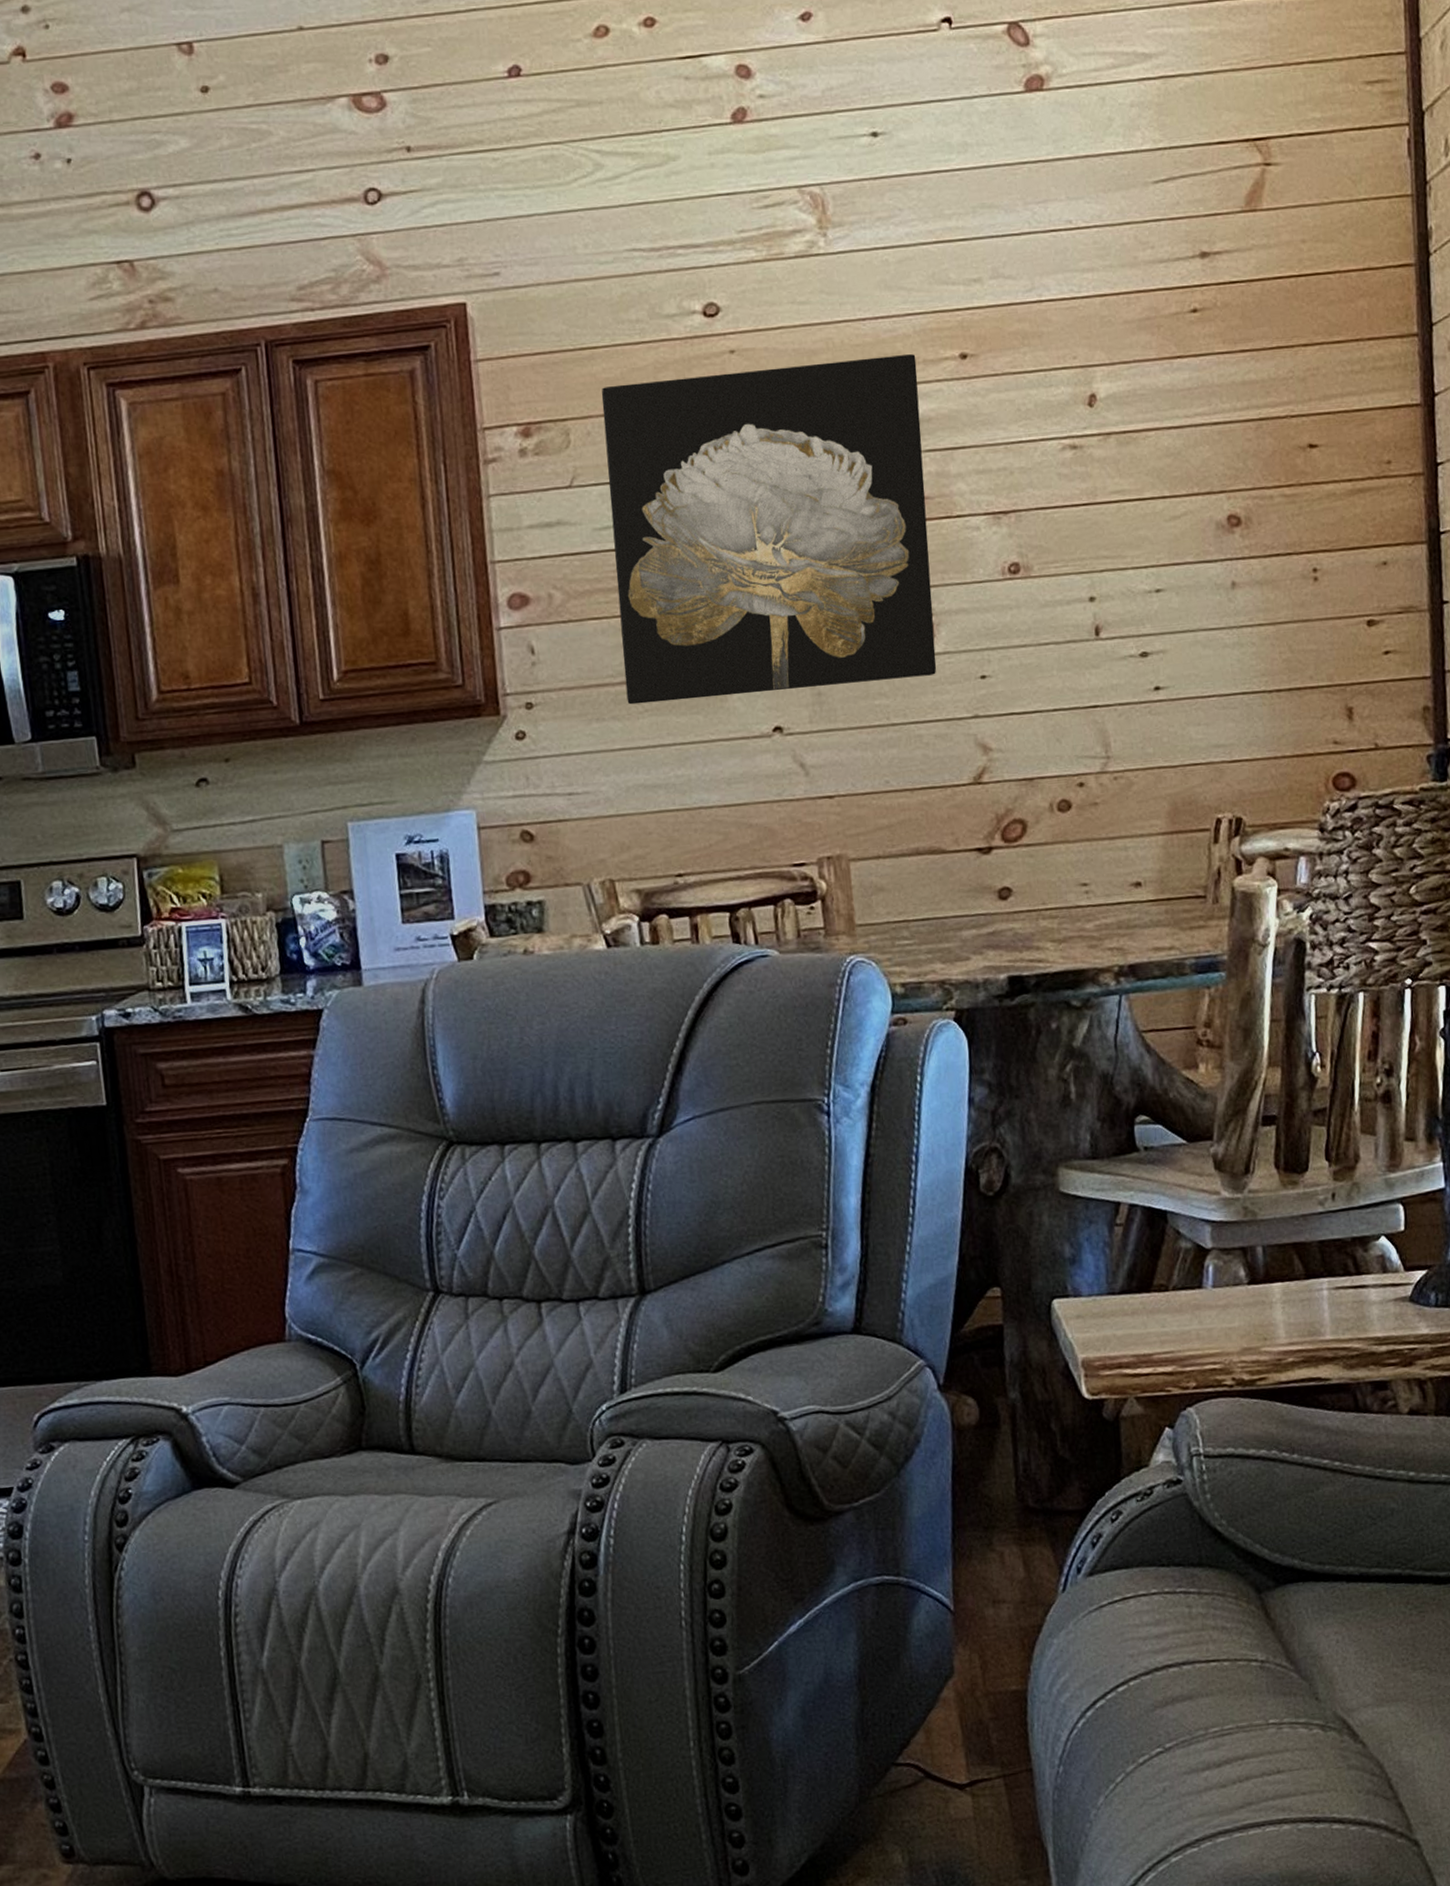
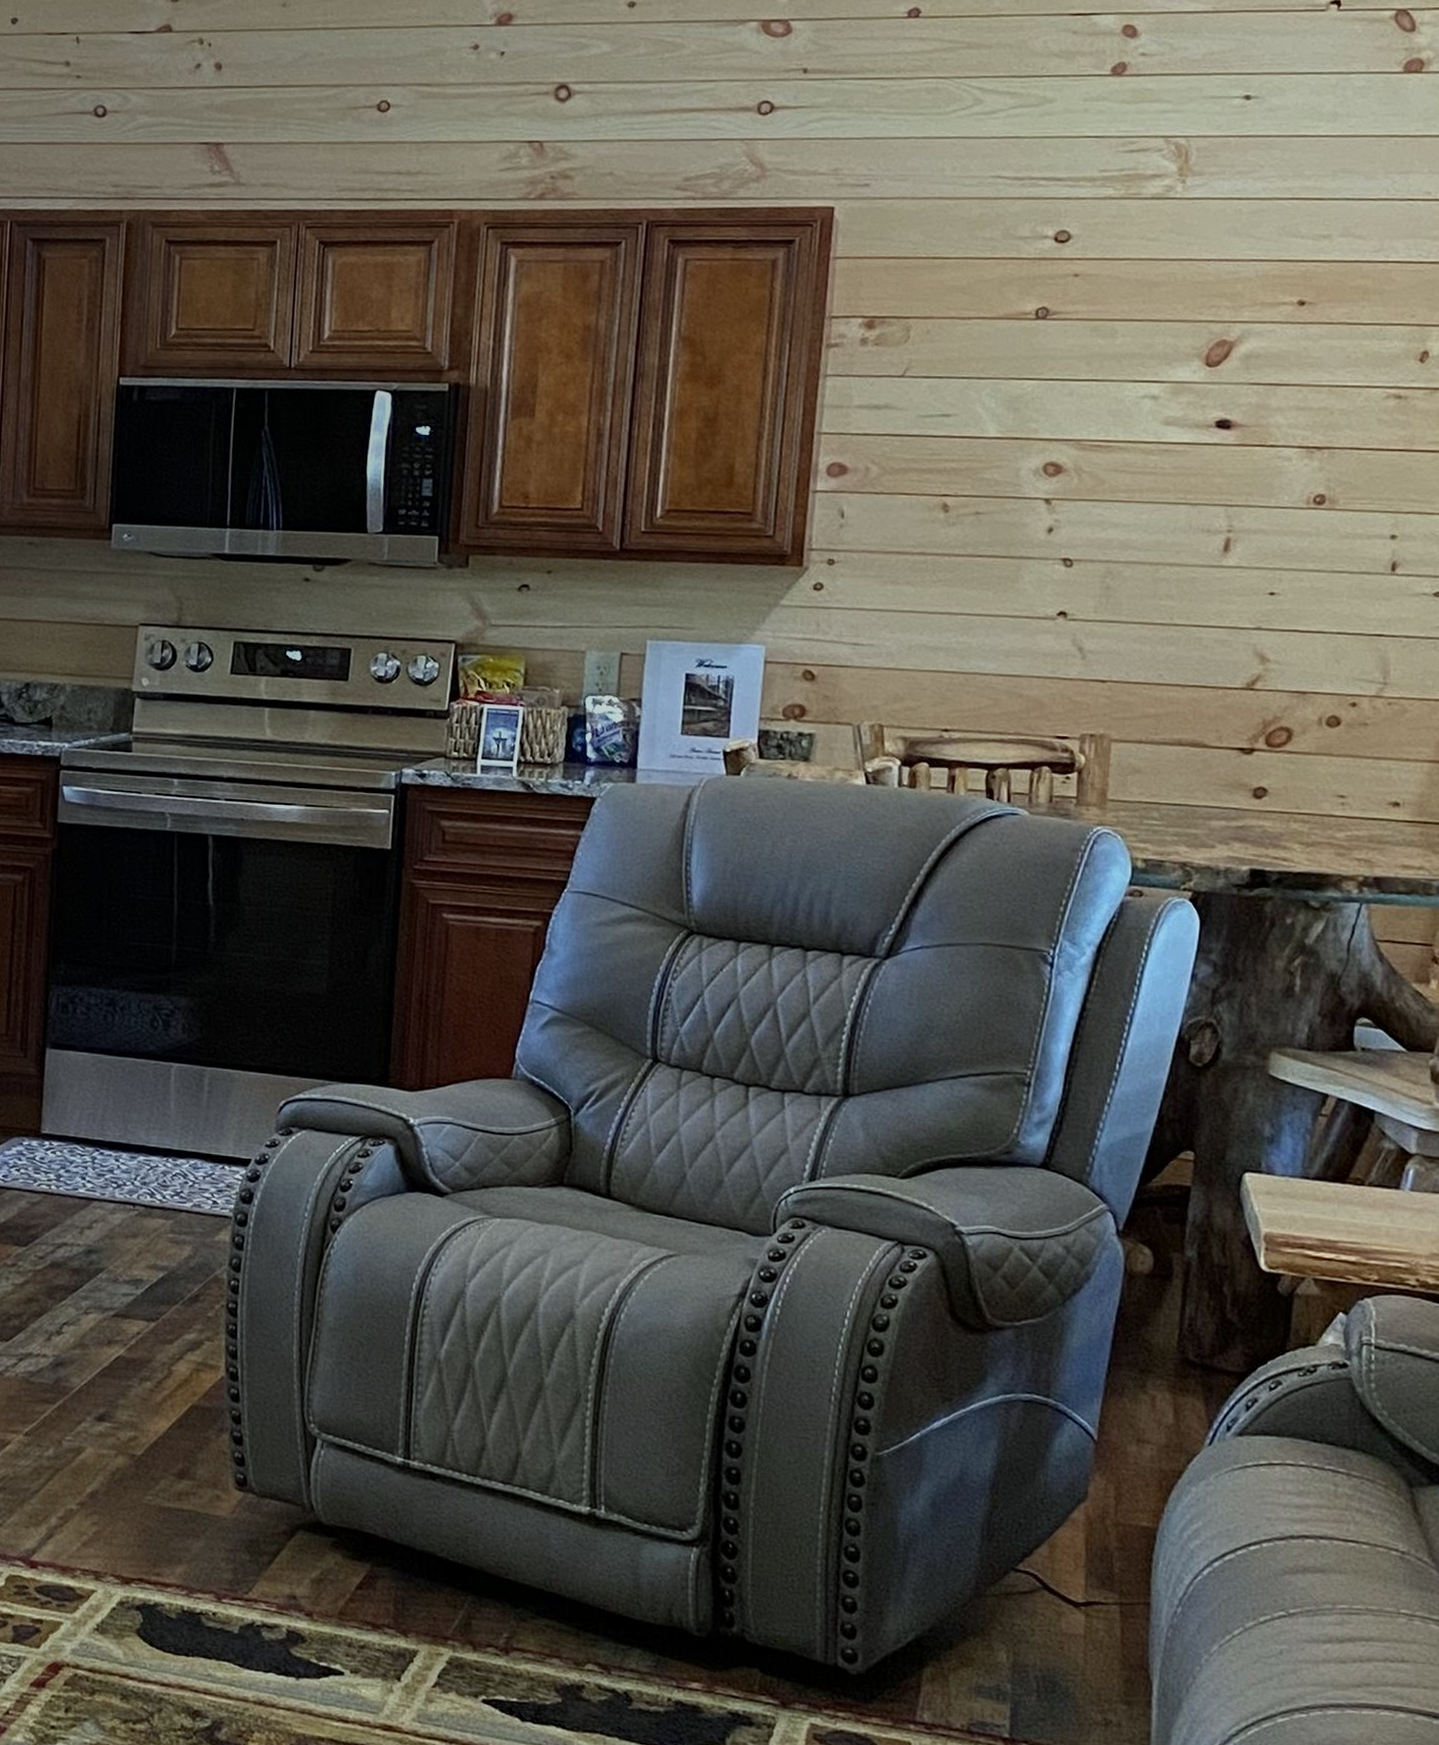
wall art: present [601,354,937,705] -> none [923,293,1254,586]

